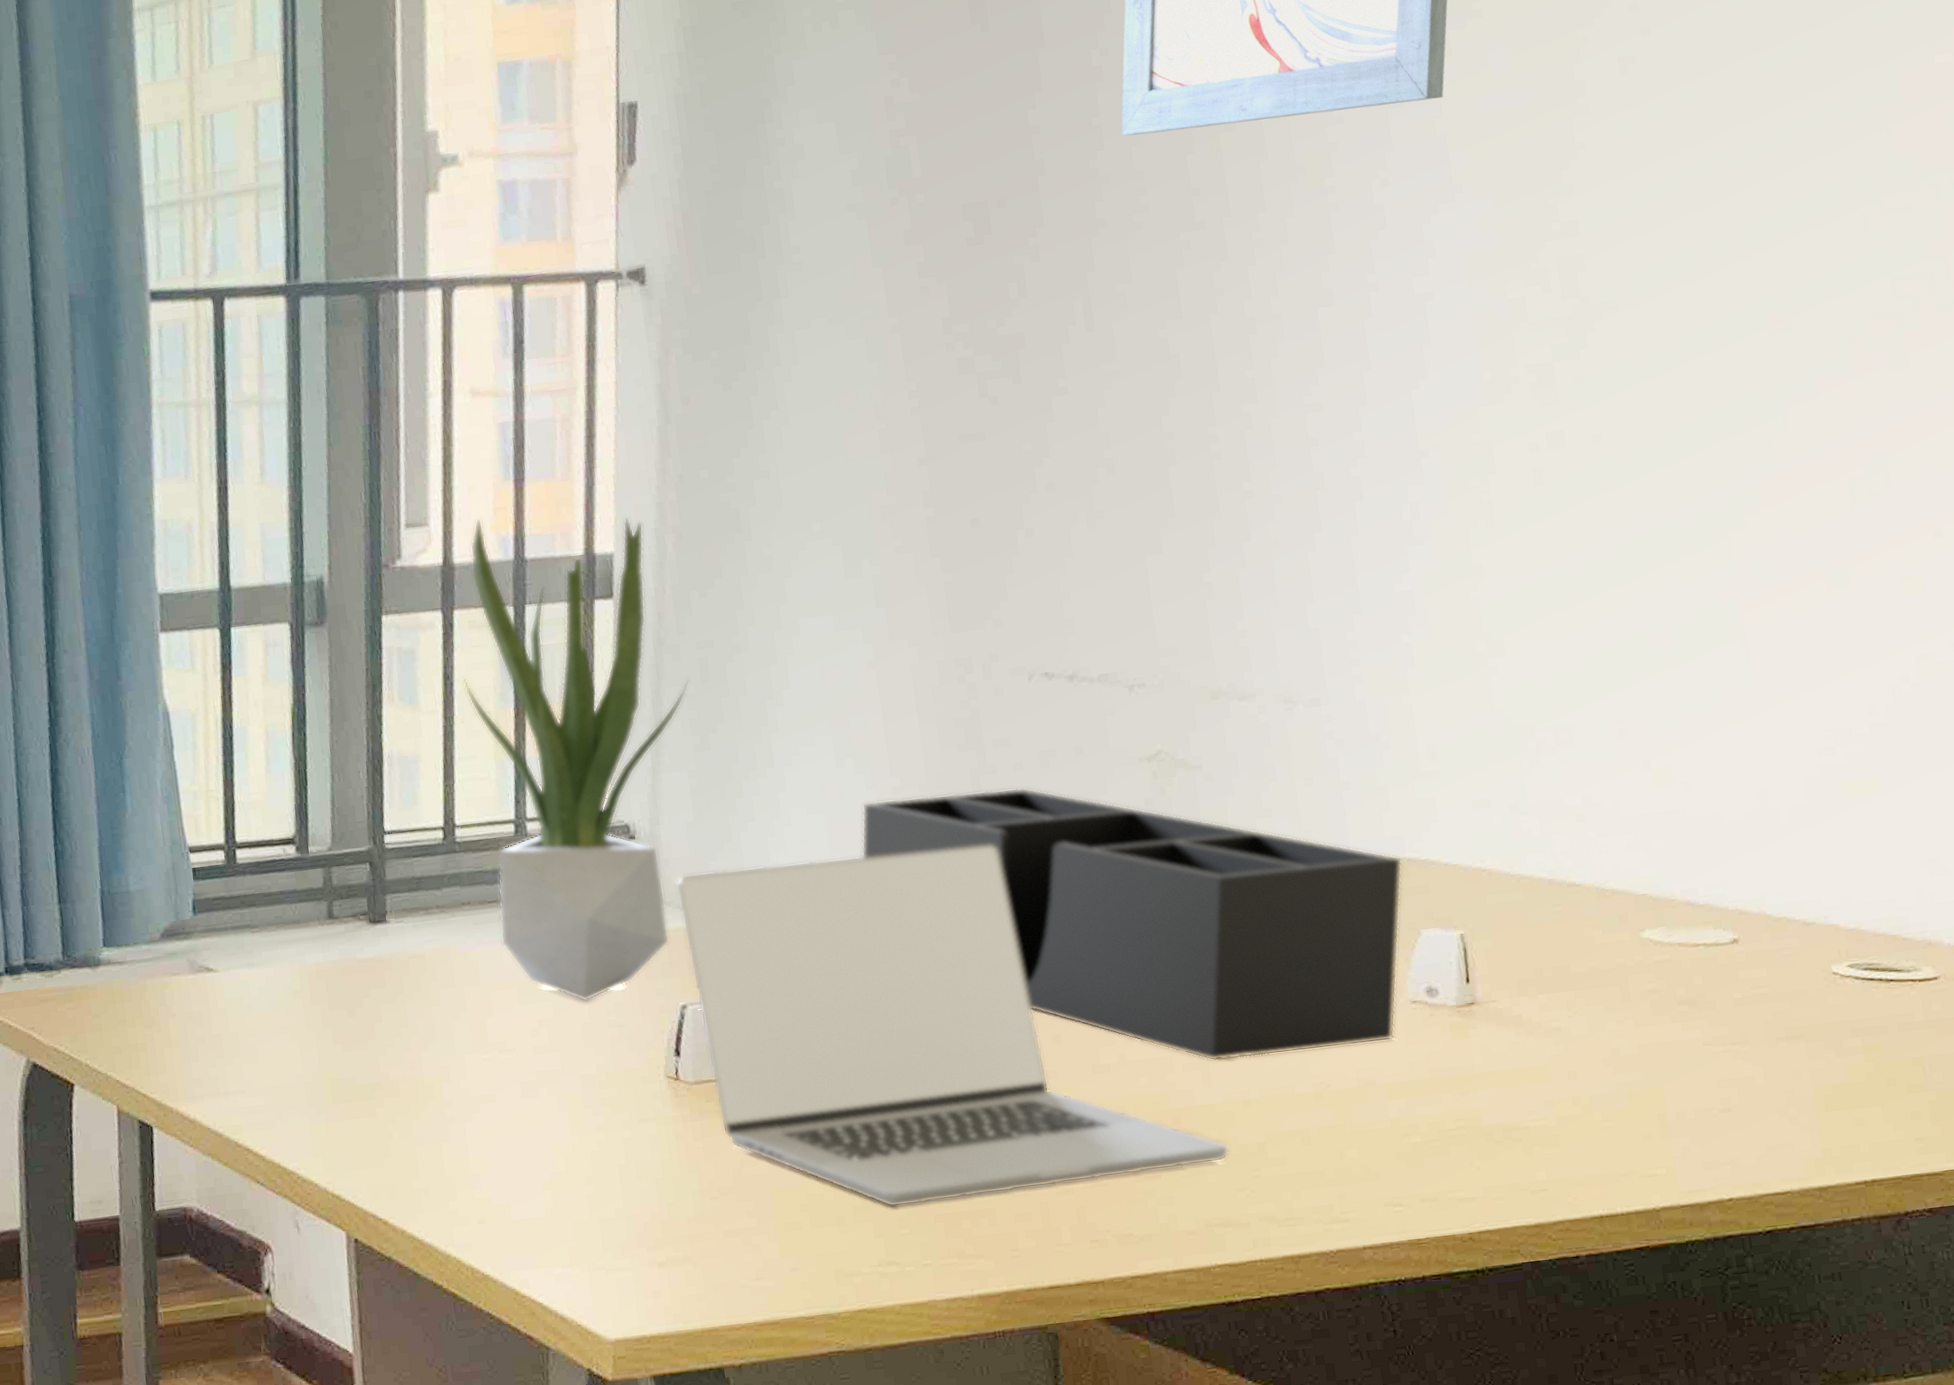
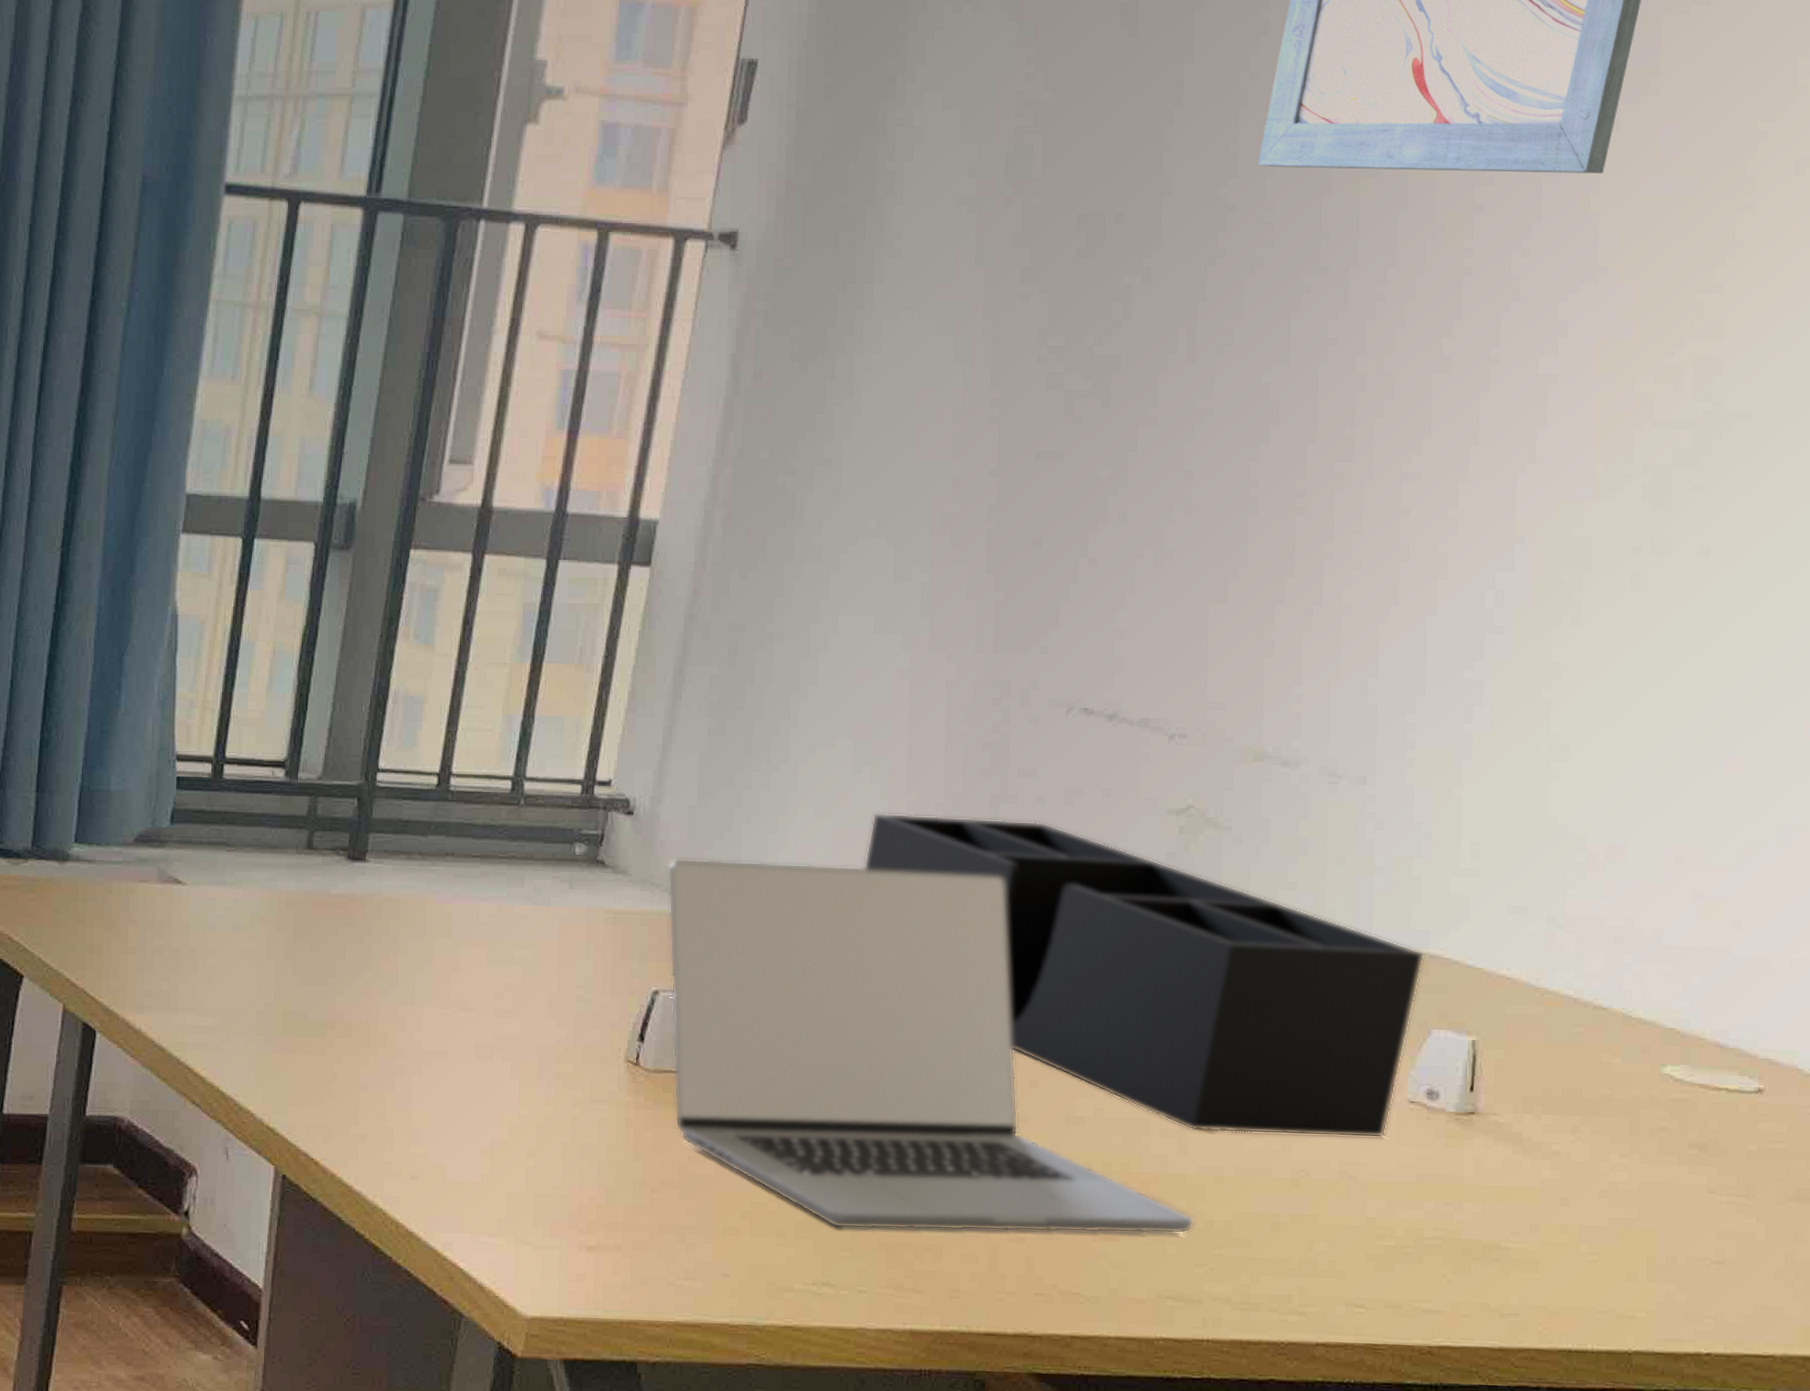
potted plant: present [463,518,689,1003] -> none [479,465,715,973]

